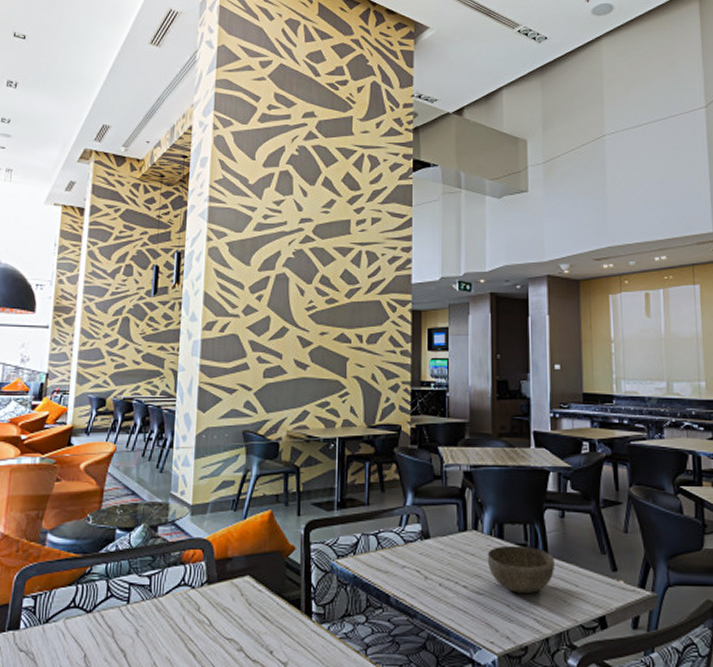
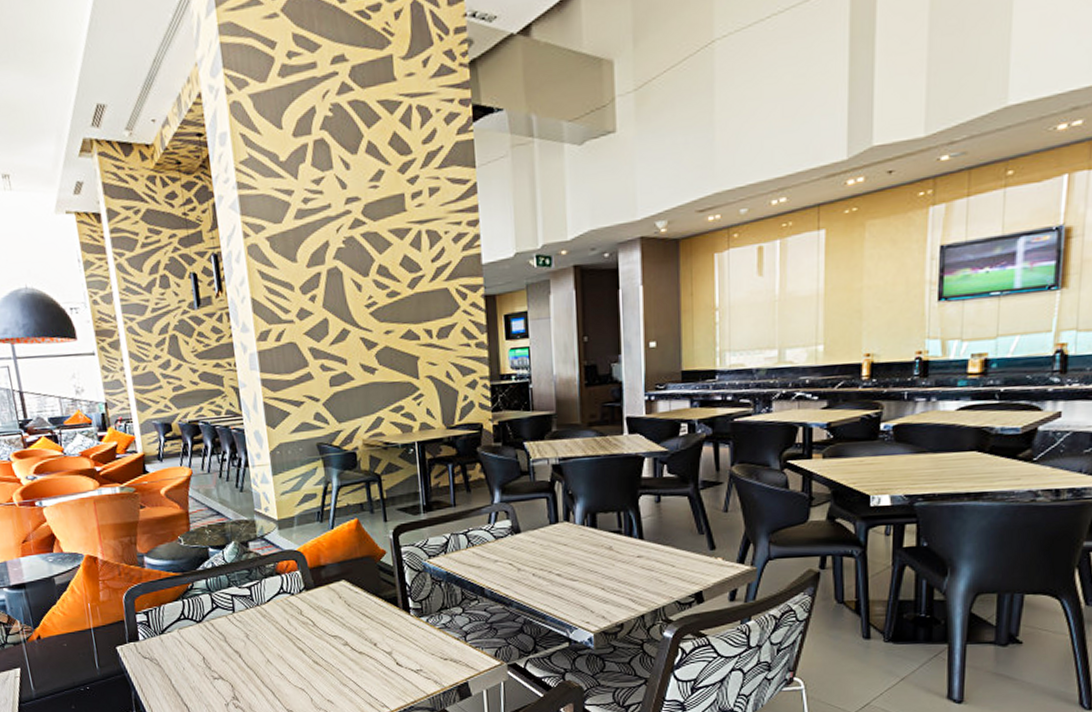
bowl: present [487,545,556,593] -> none [580,532,651,577]

